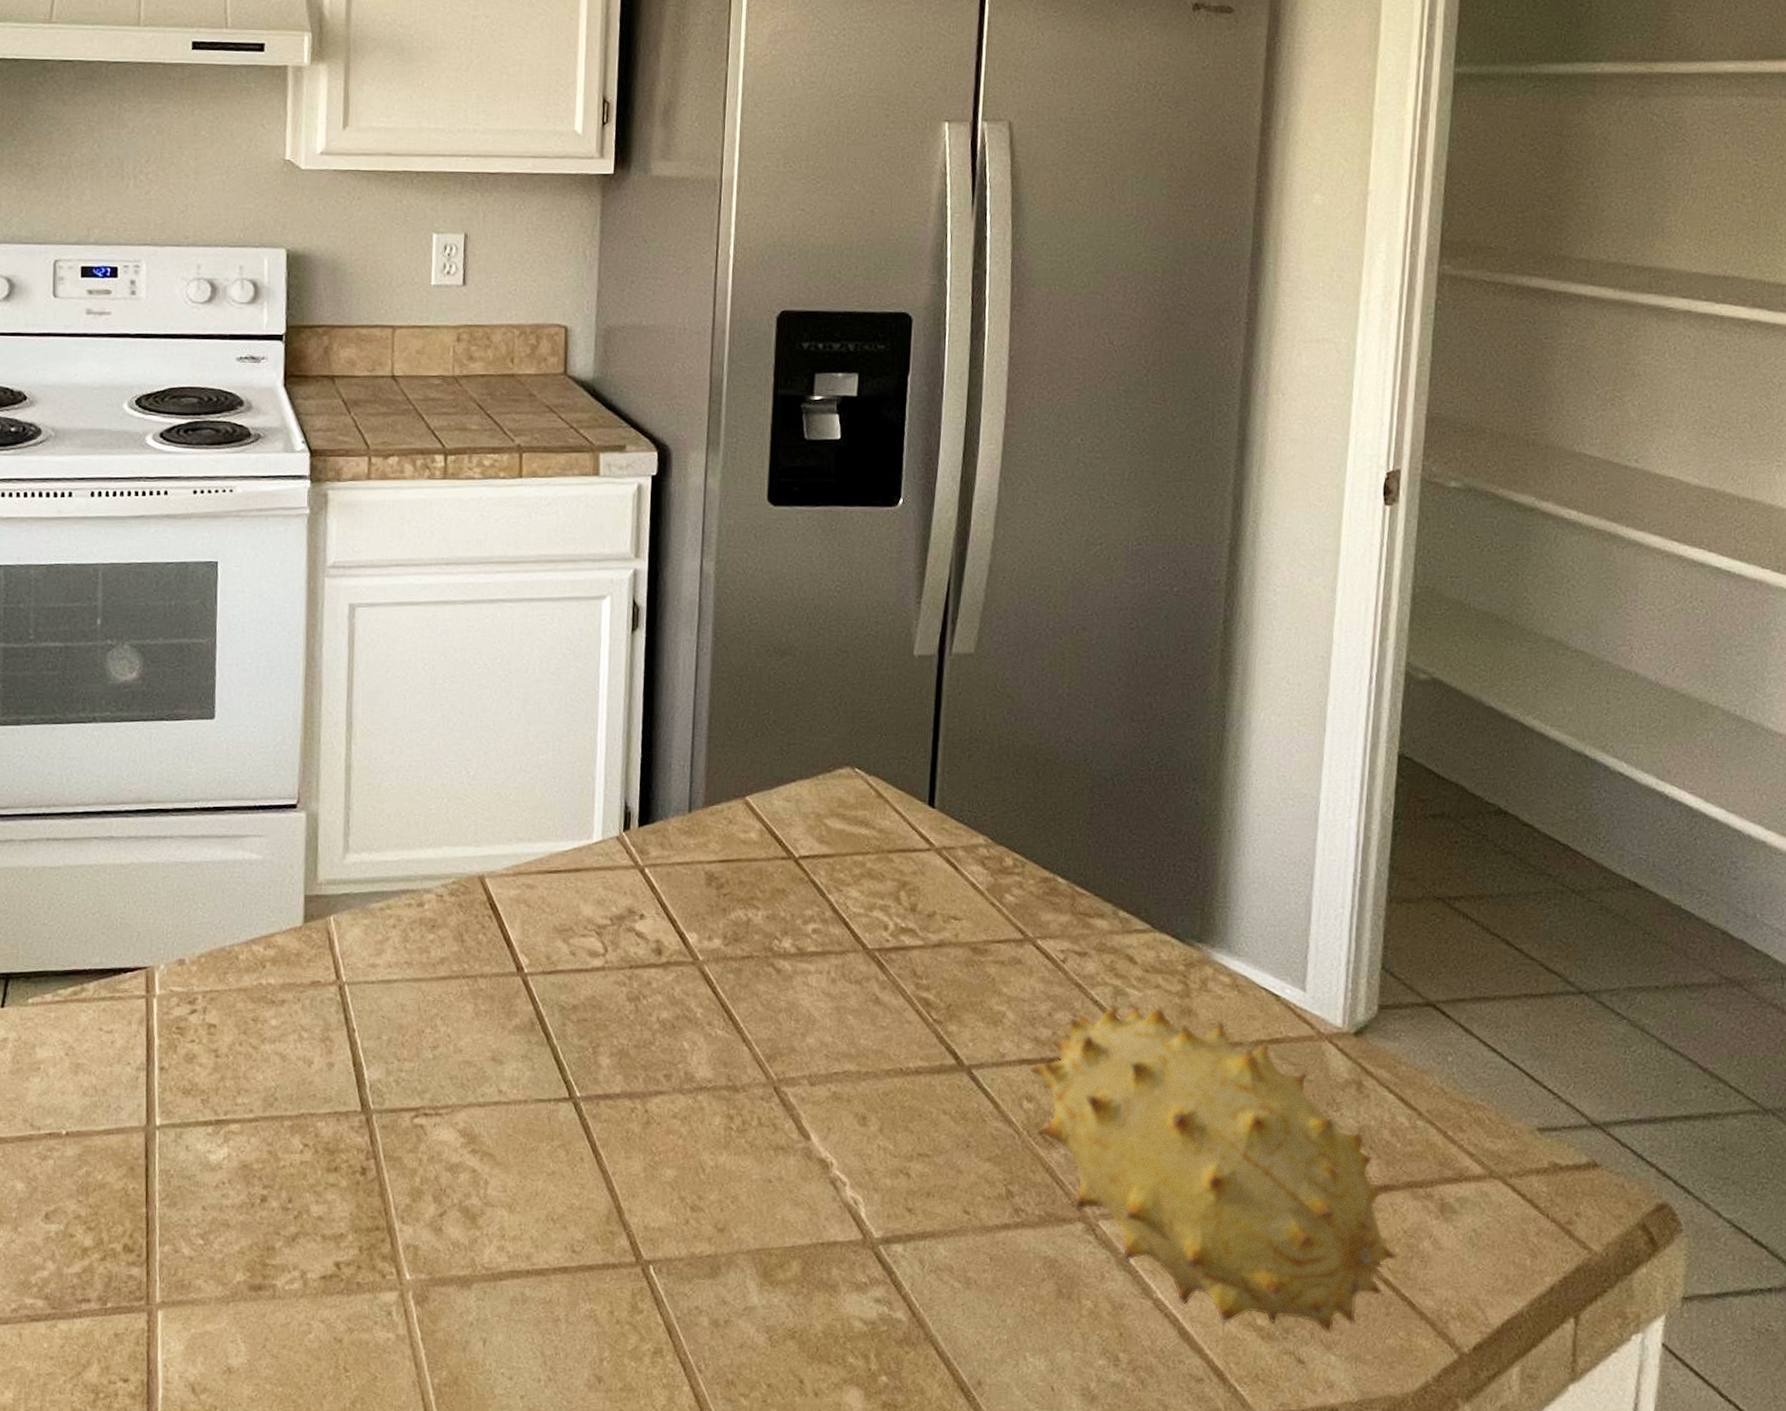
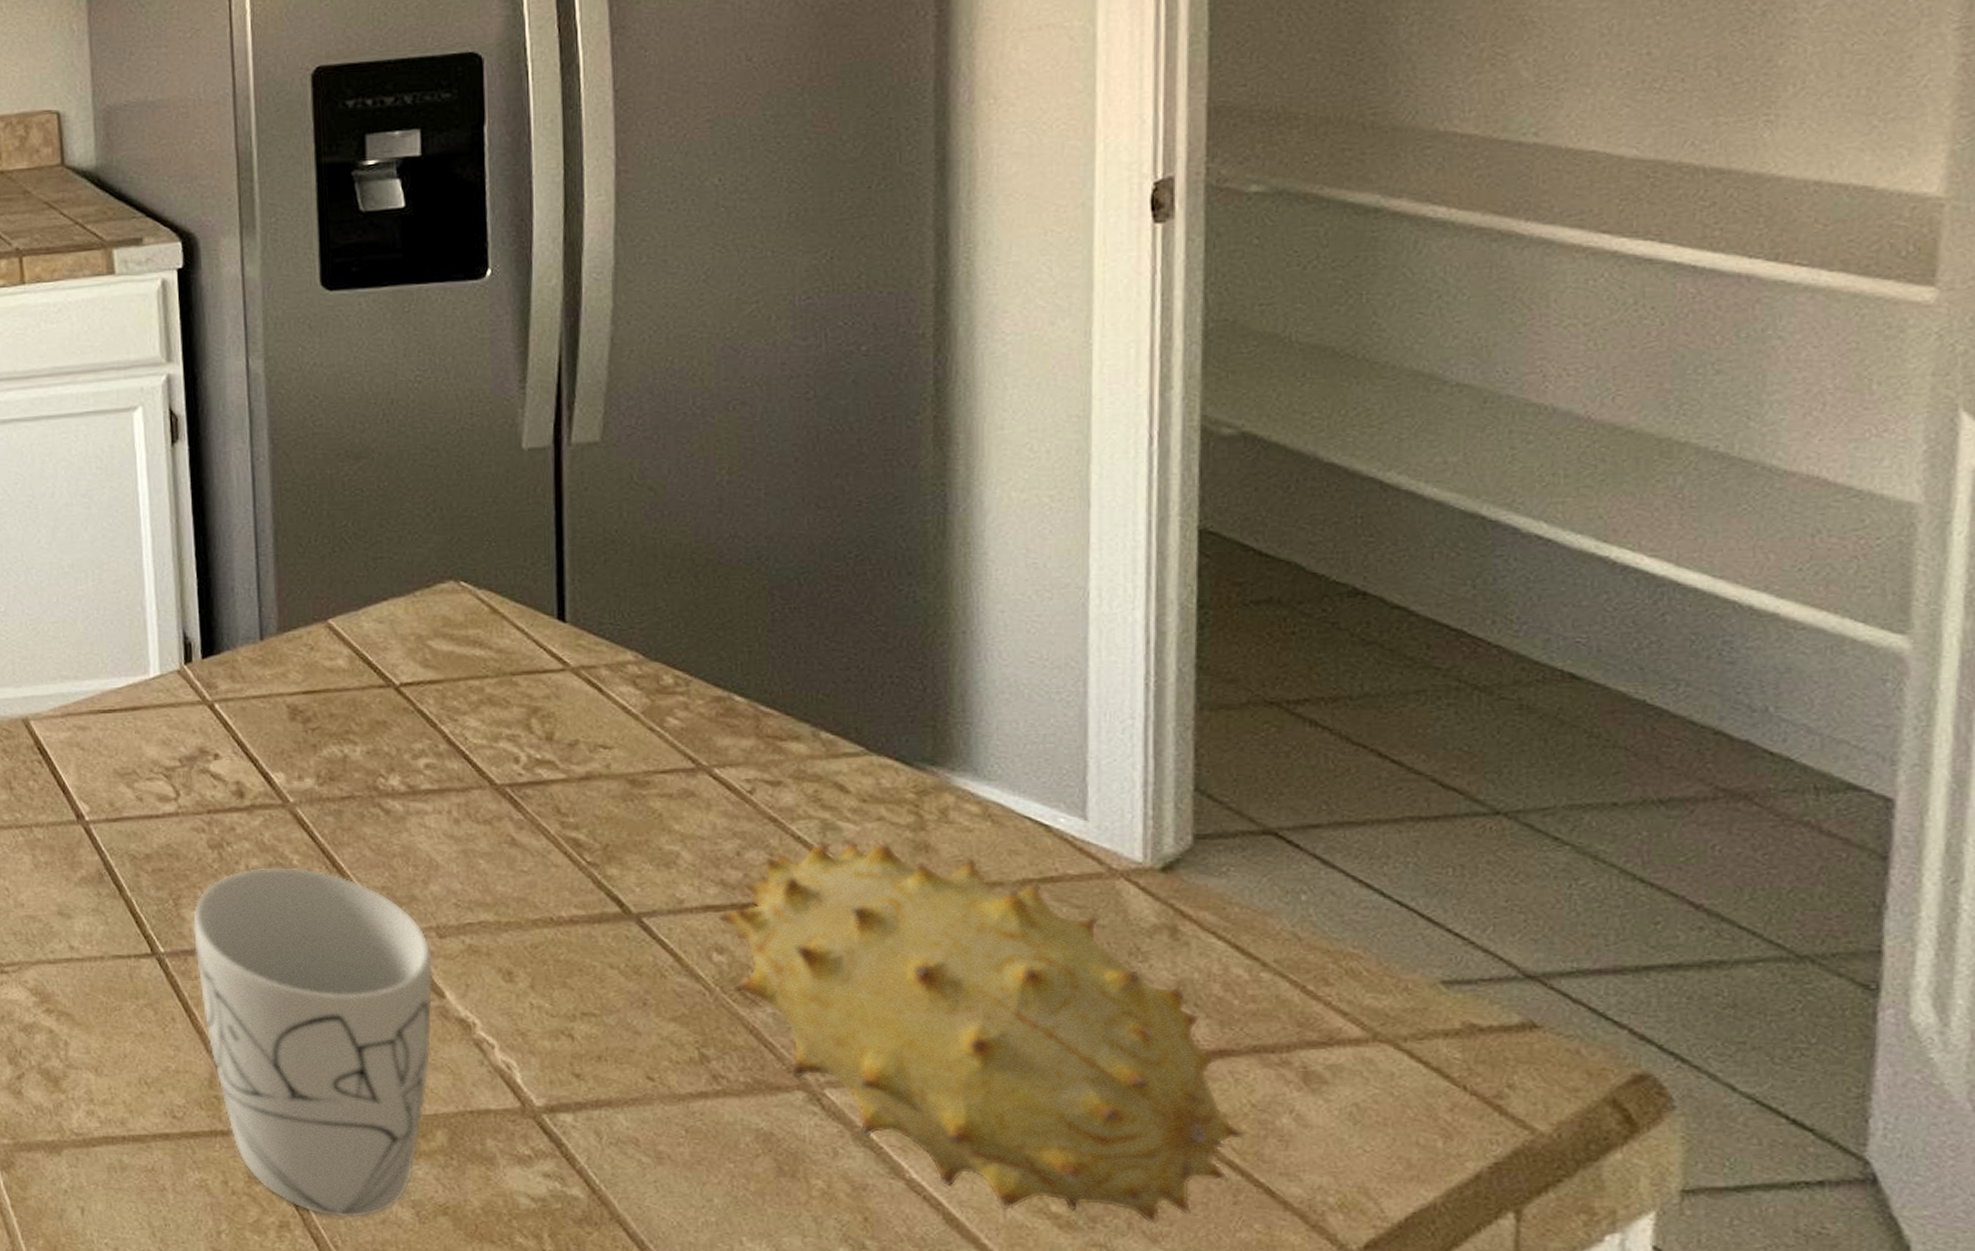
mug: none [605,1018,804,1344] -> present [191,866,434,1218]

